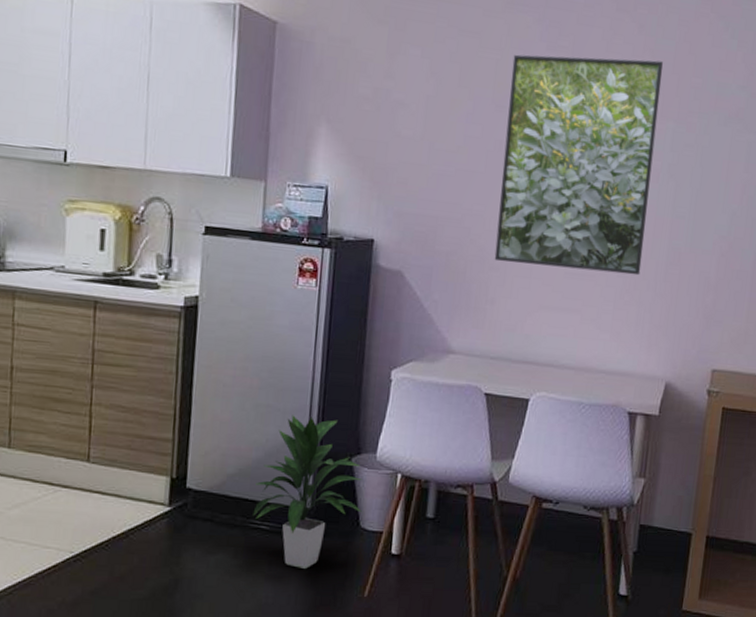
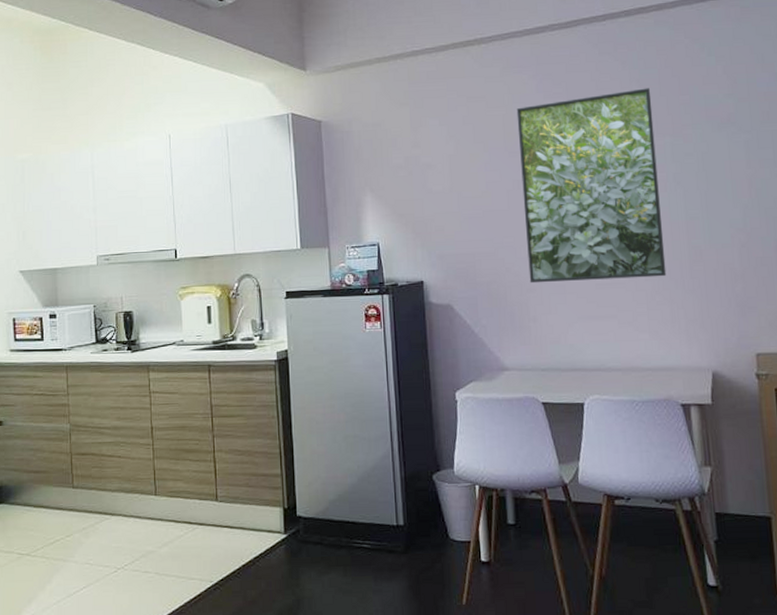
indoor plant: present [253,415,363,569] -> none [354,441,450,582]

